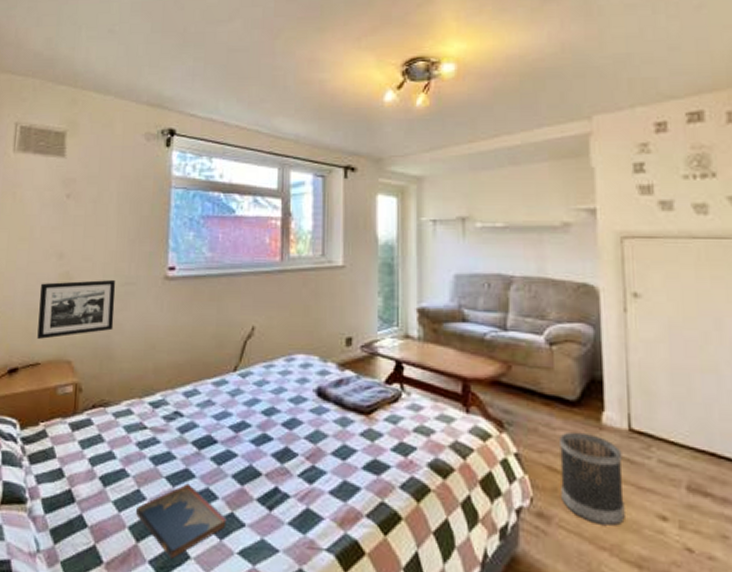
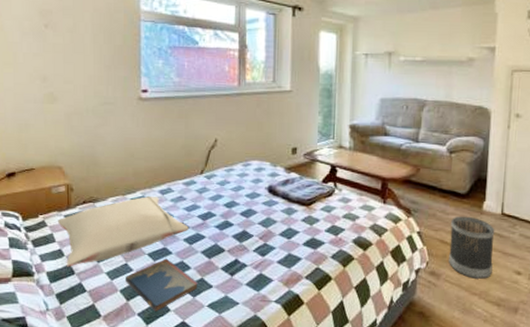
picture frame: present [37,280,116,339] -> none [28,100,97,149]
pillow: none [60,398,217,492] -> present [57,195,189,267]

